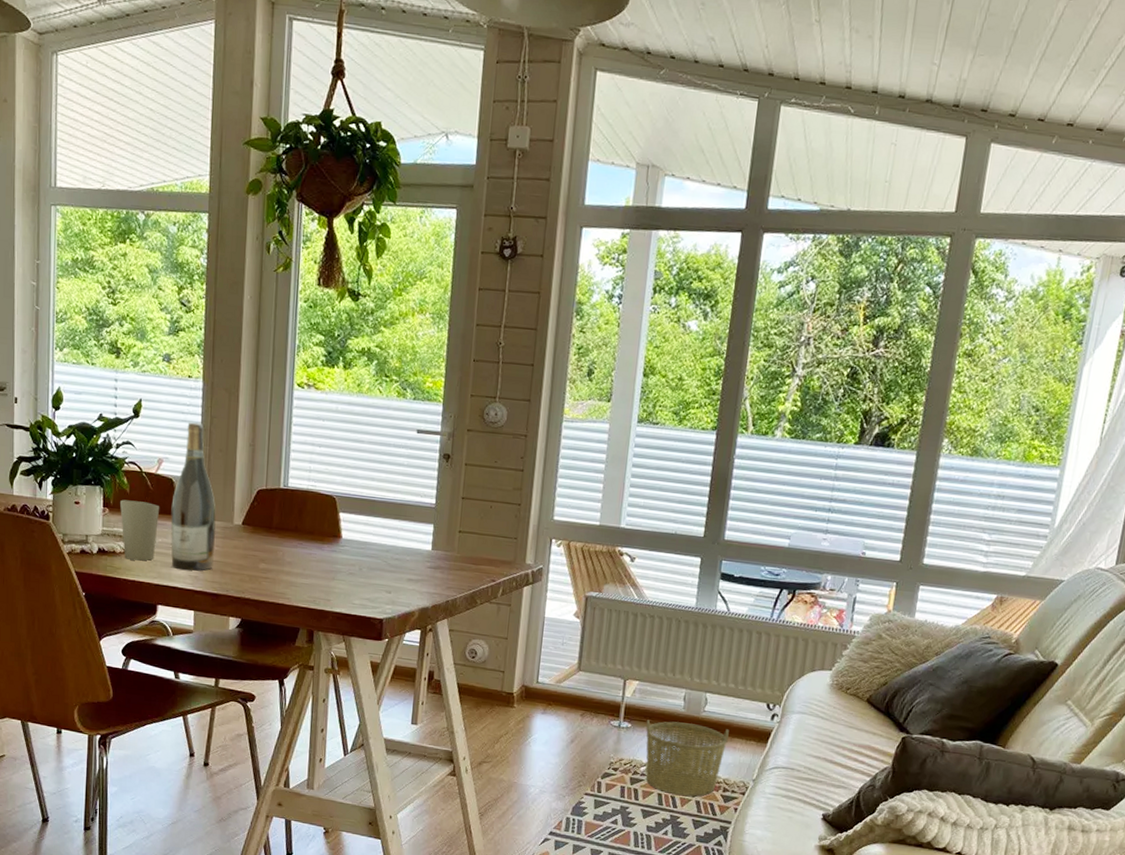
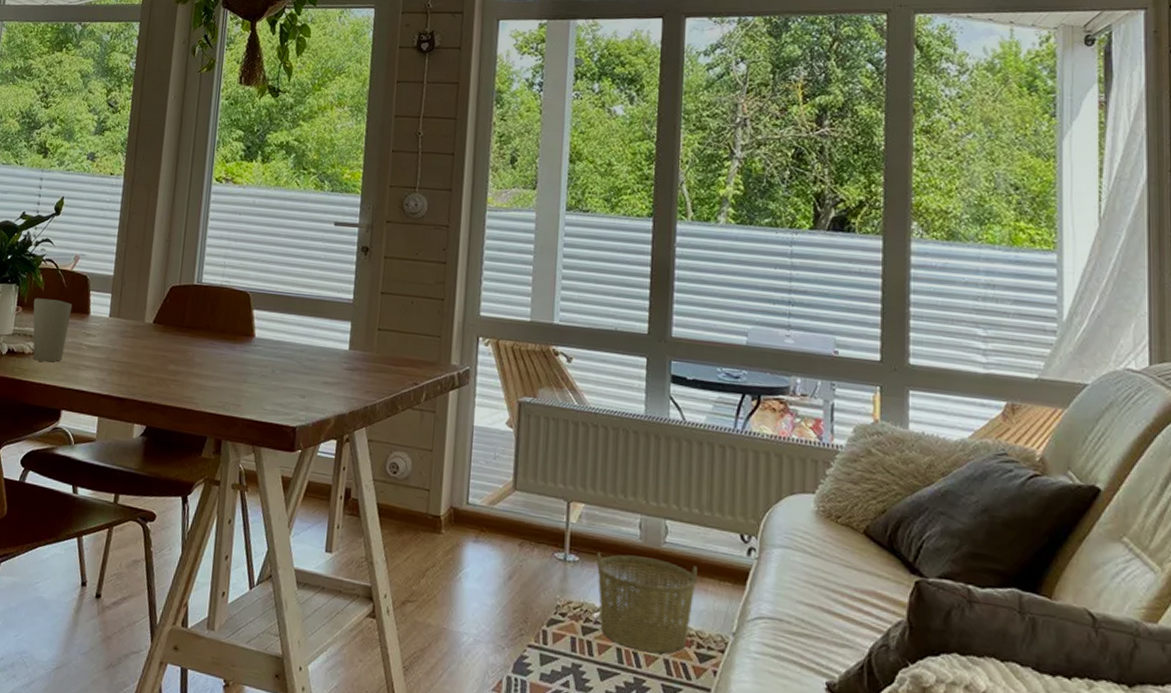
wine bottle: present [170,422,216,571] -> none [79,218,128,373]

